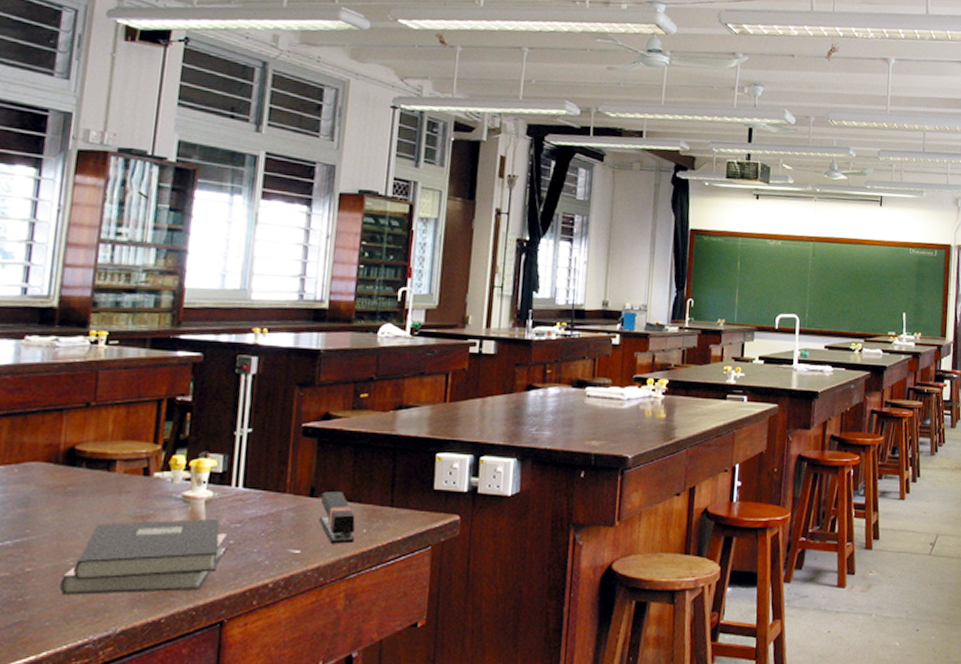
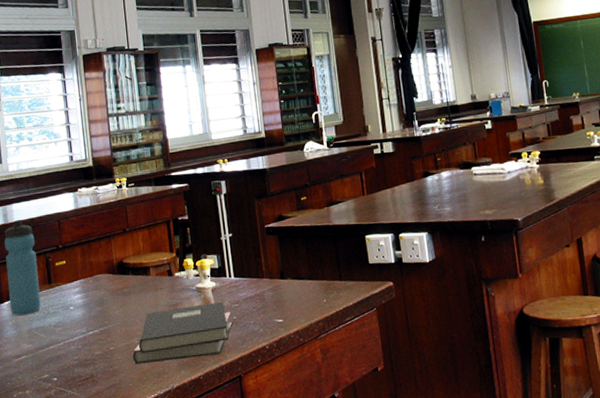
stapler: present [318,492,356,544] -> none [288,273,319,313]

